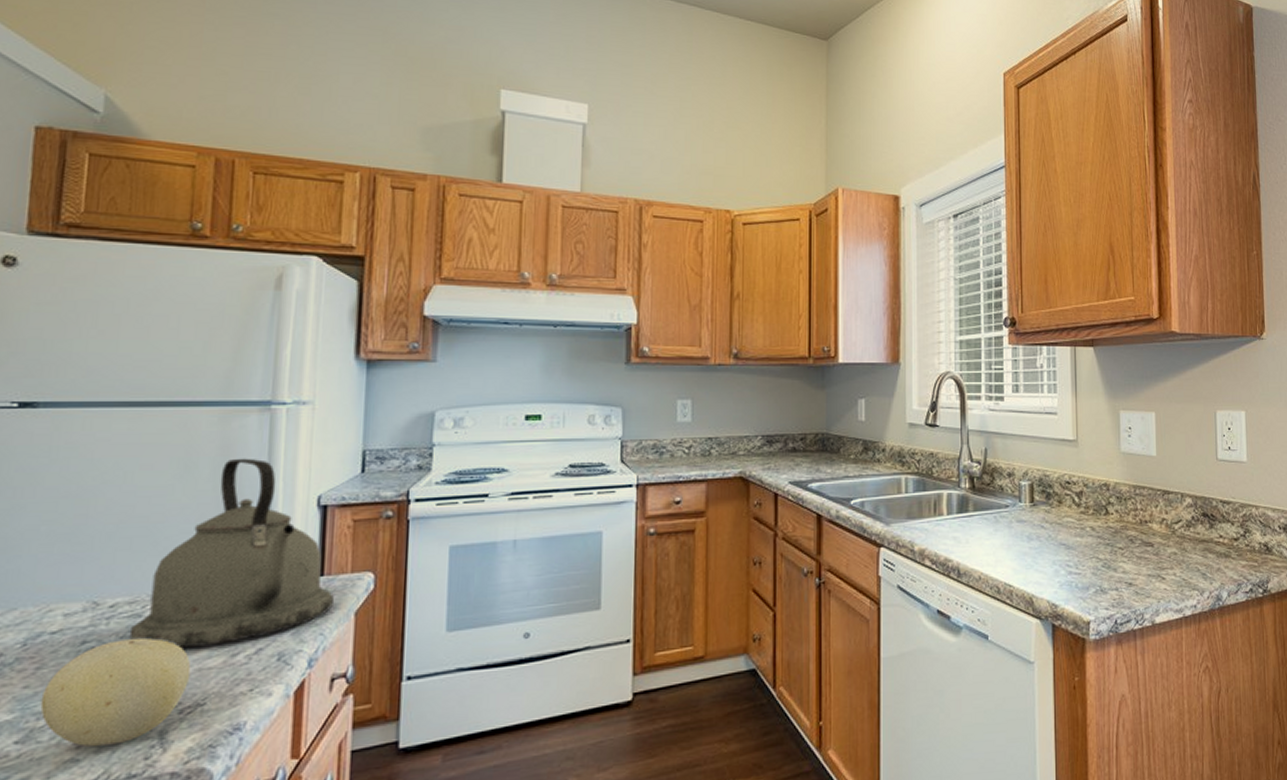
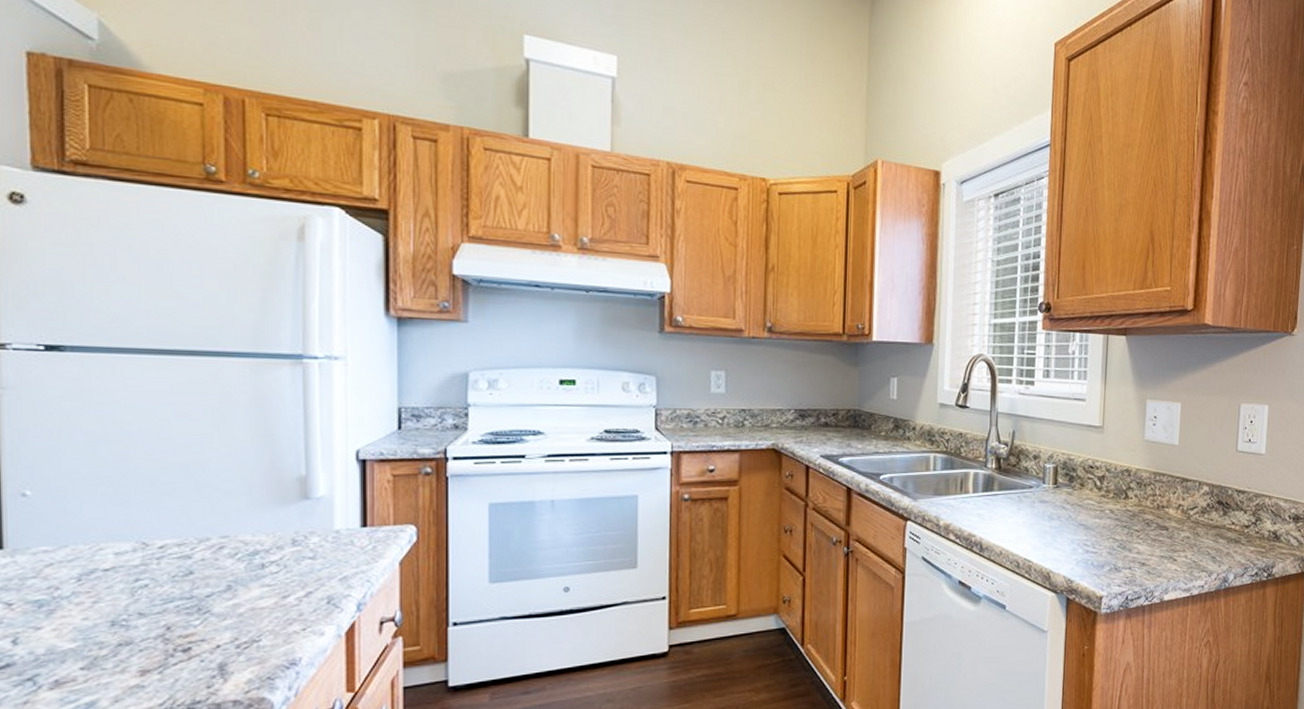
fruit: present [40,637,191,747] -> none [101,577,244,674]
kettle: present [129,458,334,649] -> none [180,410,378,590]

